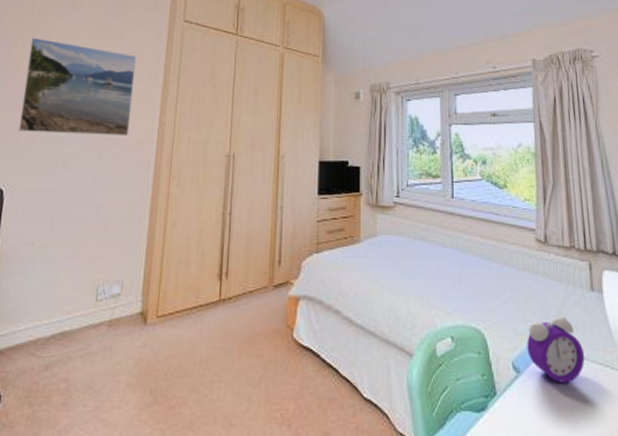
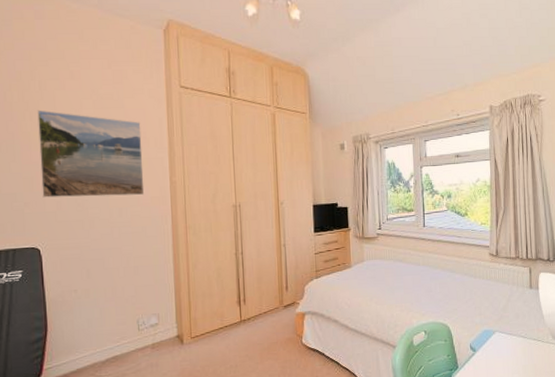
alarm clock: present [527,316,585,383] -> none [481,309,523,356]

